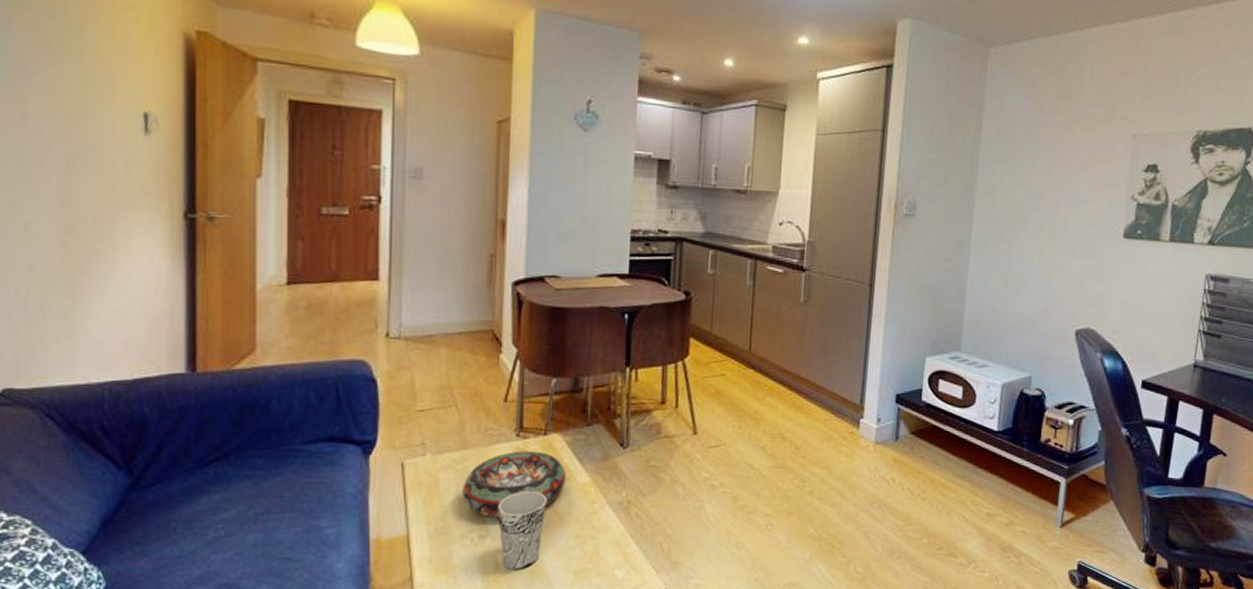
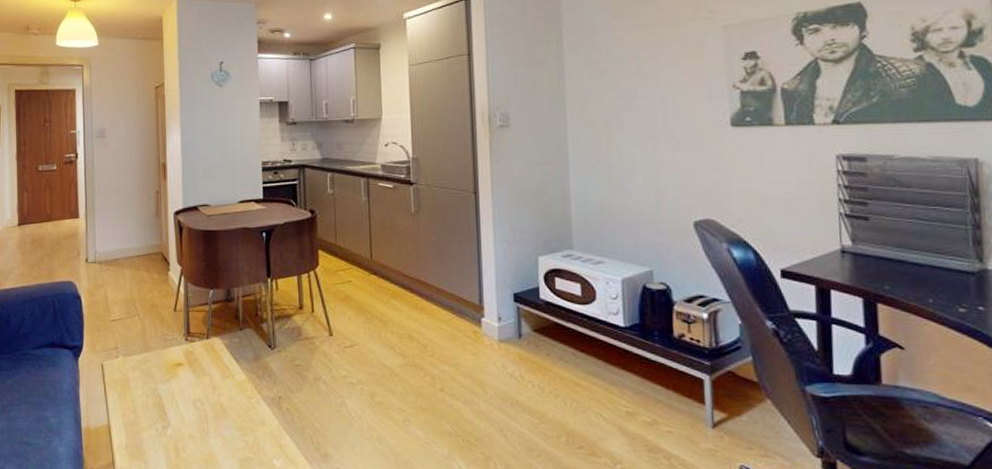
decorative bowl: present [462,451,566,517] -> none [147,353,227,410]
cup: present [497,491,547,571] -> none [175,387,213,458]

